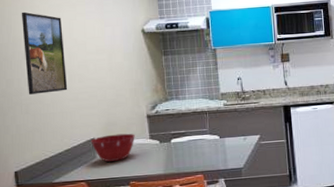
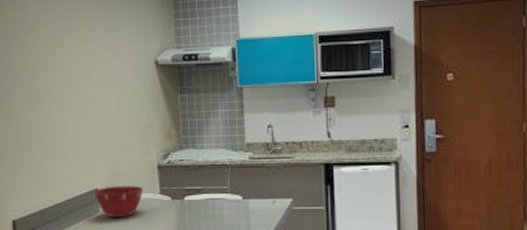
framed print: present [21,11,68,95] -> none [22,37,70,134]

